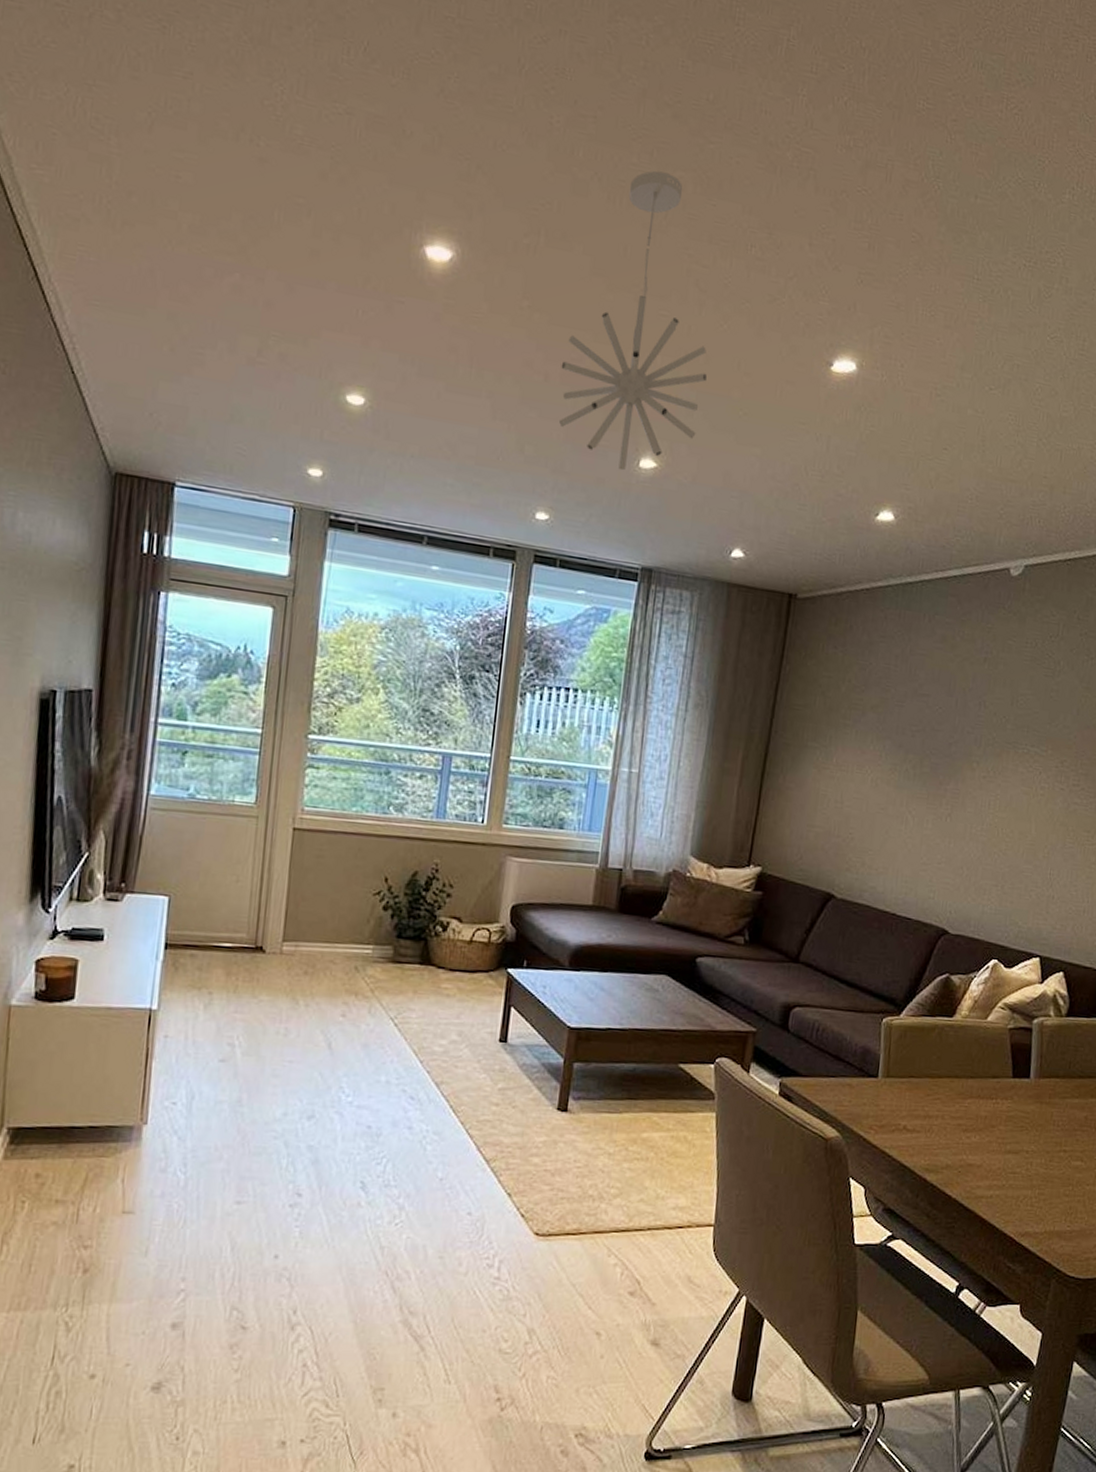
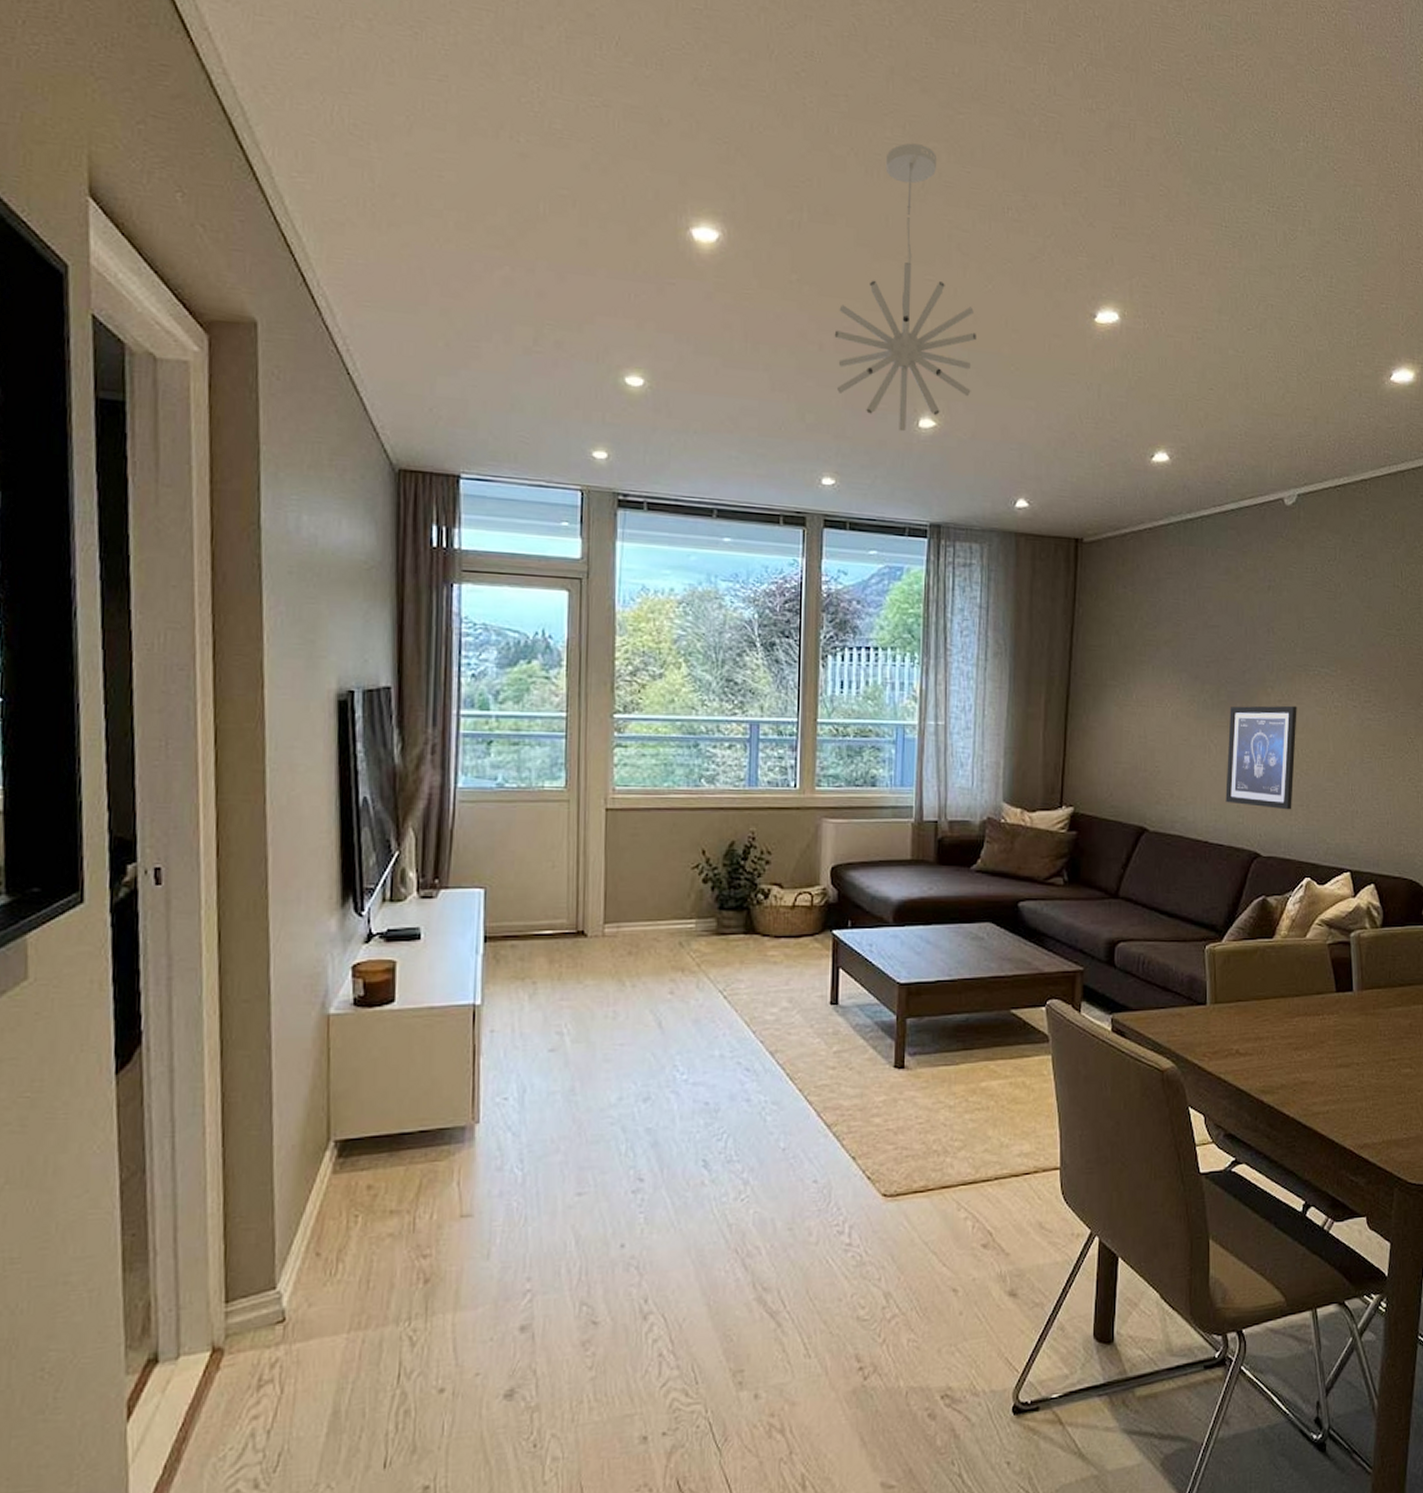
wall art: none [918,778,1002,890] -> present [1225,705,1297,810]

